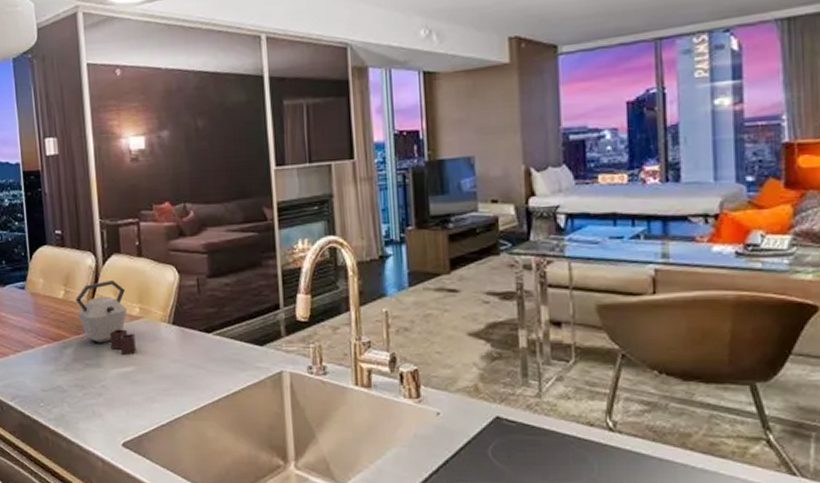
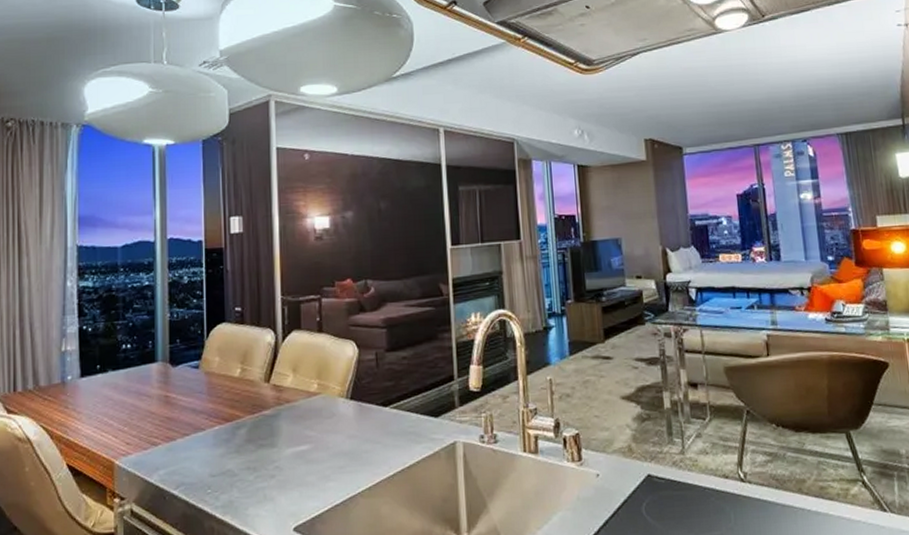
kettle: present [75,280,136,355] -> none [252,357,312,433]

